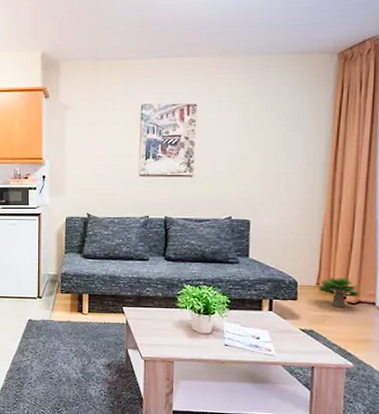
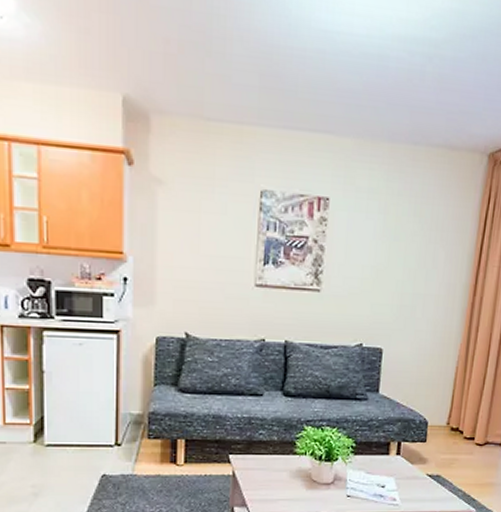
potted plant: present [319,276,361,308] -> none [449,415,490,450]

